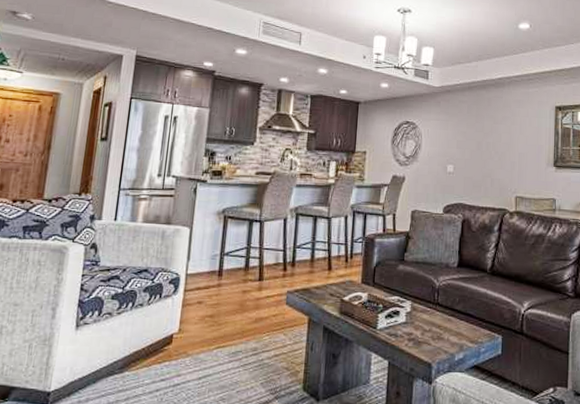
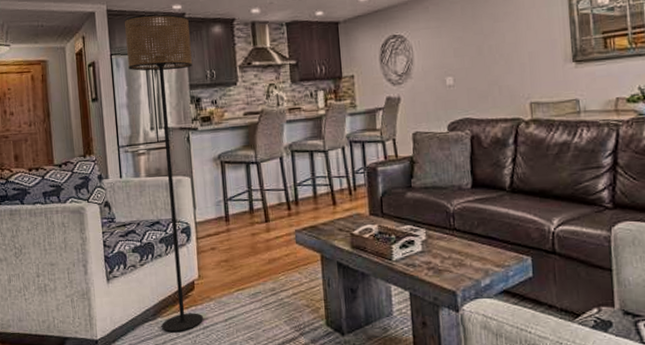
floor lamp: none [128,65,218,389] -> present [125,14,203,333]

